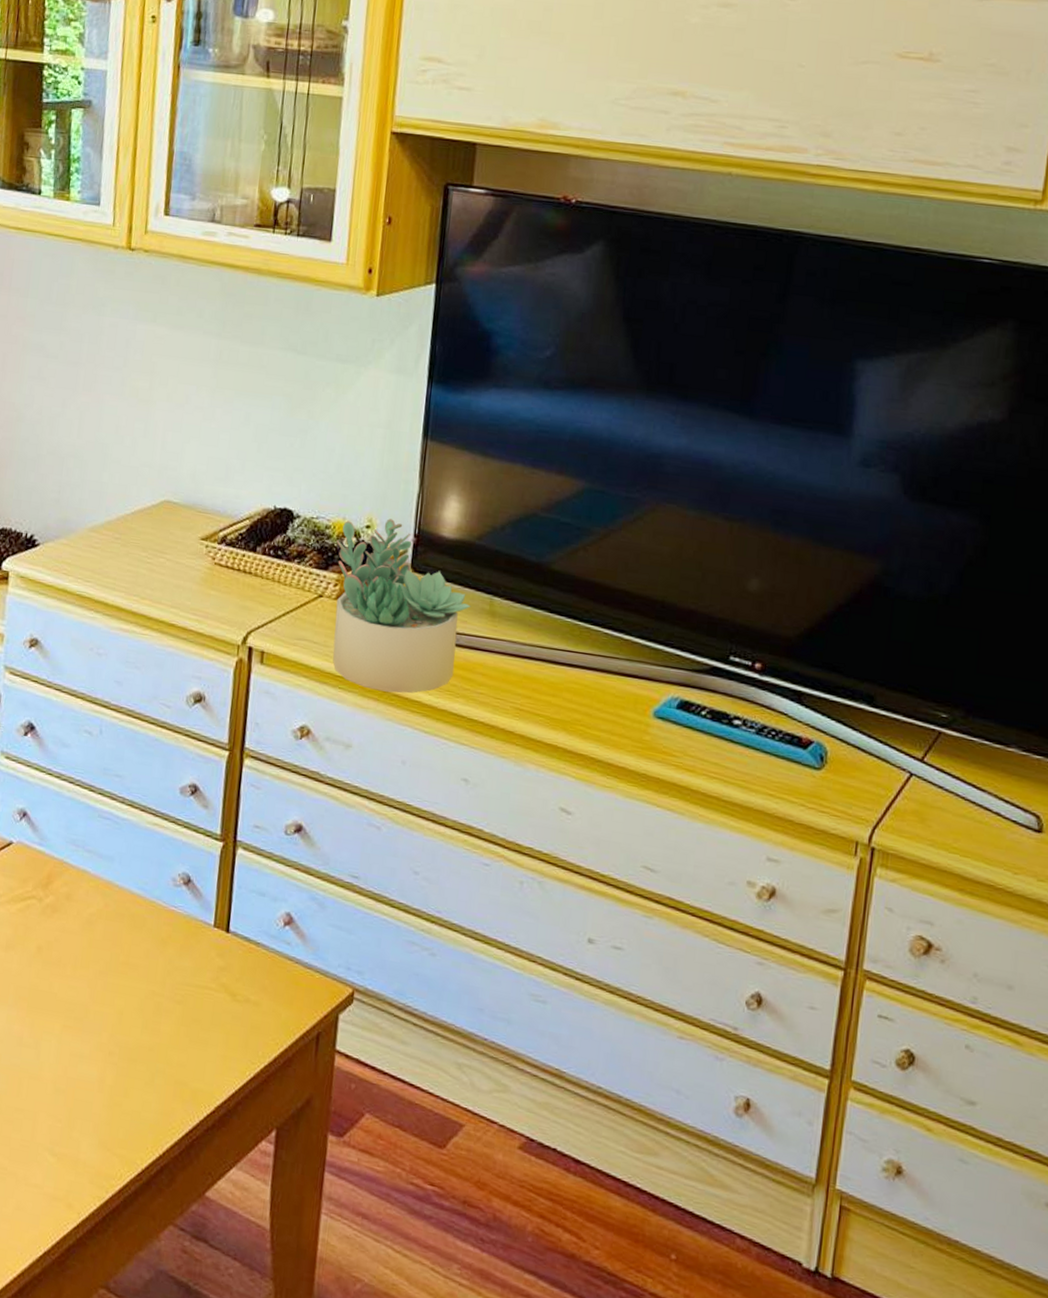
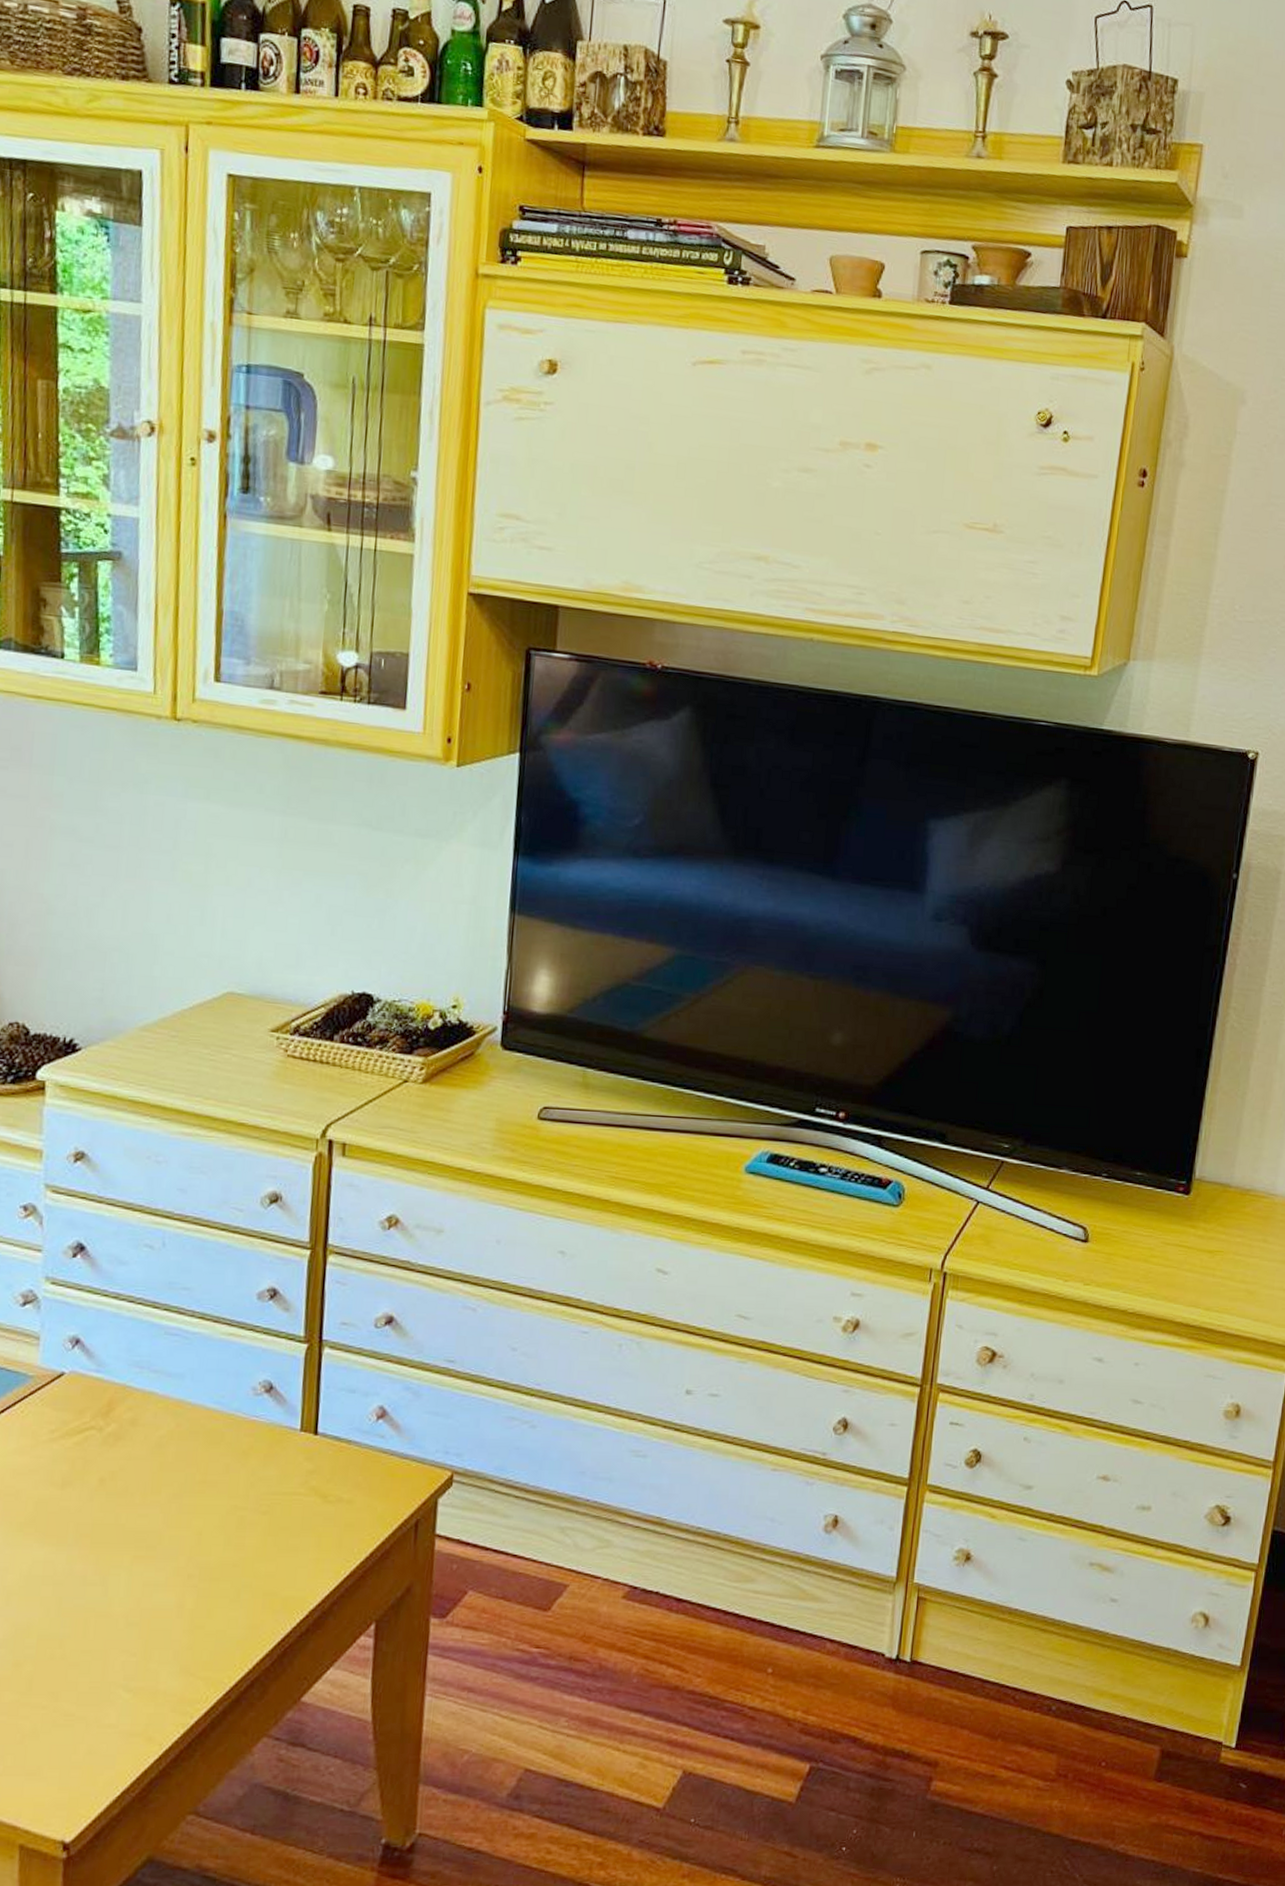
succulent plant: present [332,519,471,694] -> none [420,997,564,1173]

